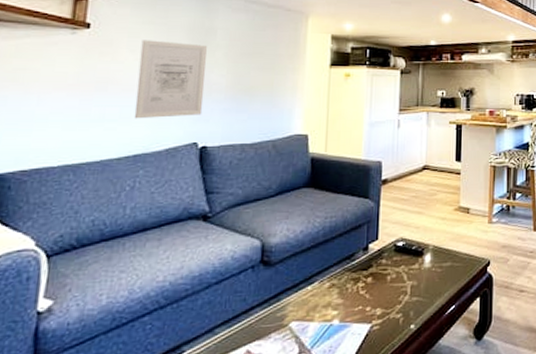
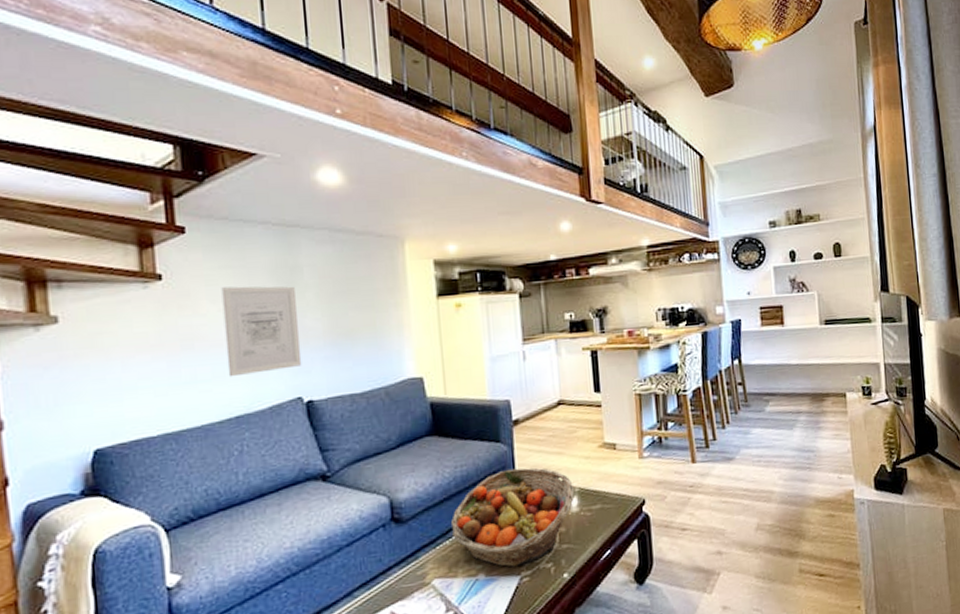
fruit basket: none [314,223,428,315] -> present [450,467,574,568]

